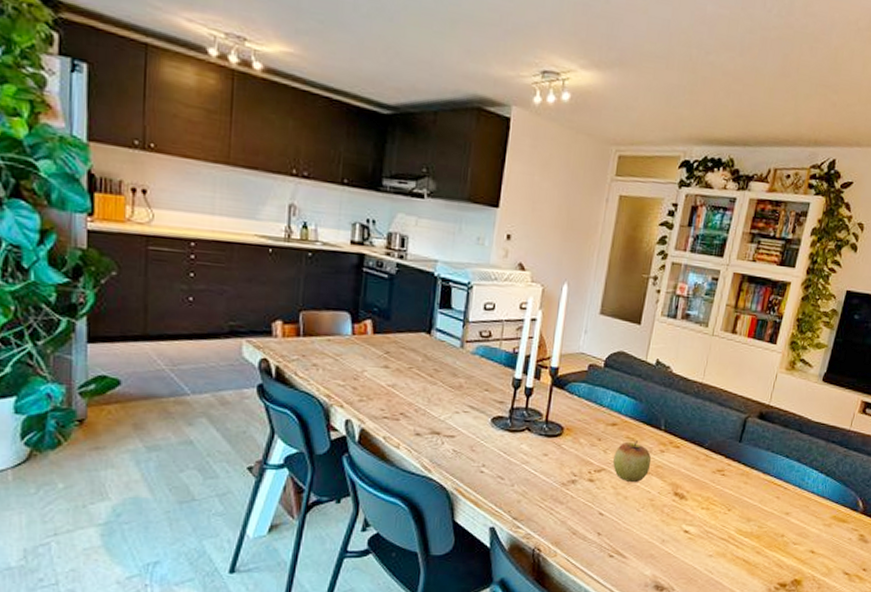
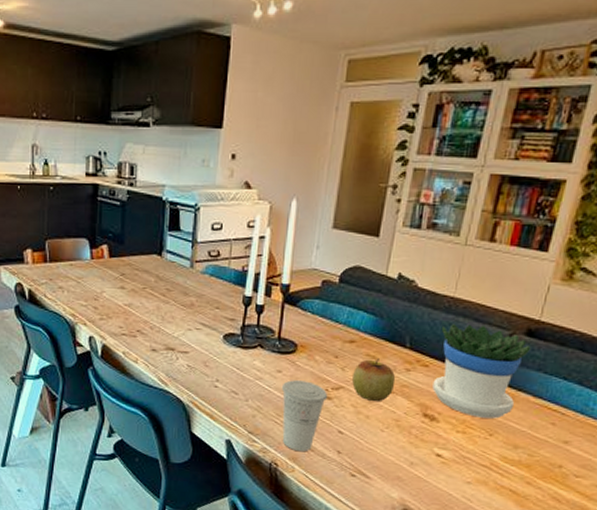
cup: none [546,463,591,536] -> present [281,380,328,452]
flowerpot: none [682,408,762,495] -> present [432,324,531,419]

